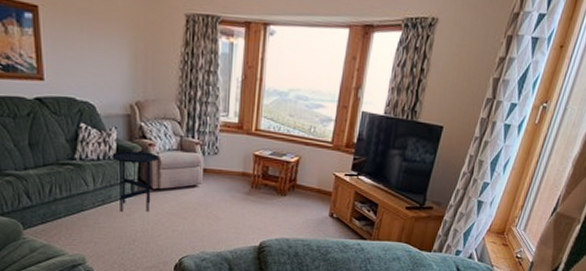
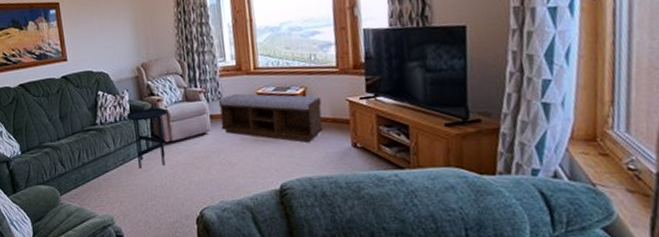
bench: none [213,152,312,207] -> present [218,93,323,142]

